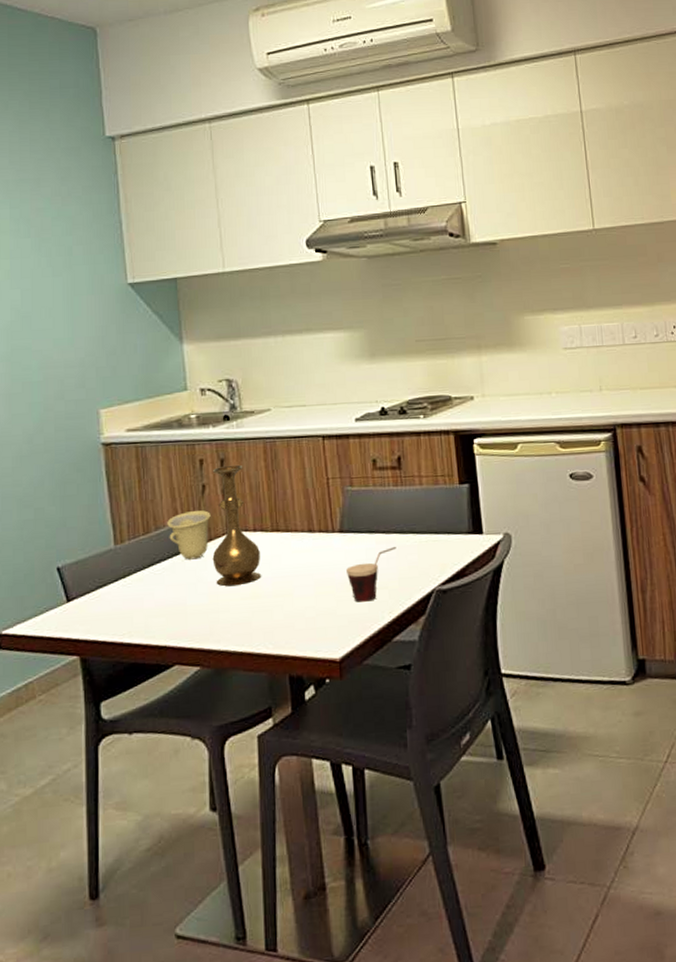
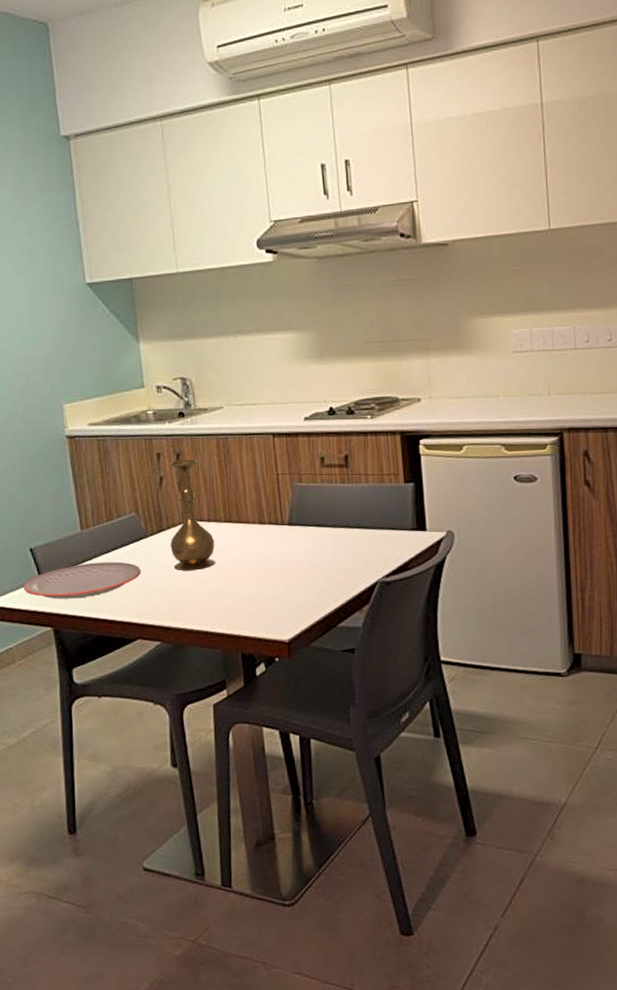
plate: none [47,578,180,624] -> present [23,562,141,599]
cup: present [167,510,211,560] -> none [128,501,168,546]
cup: present [346,547,397,602] -> none [295,540,343,590]

